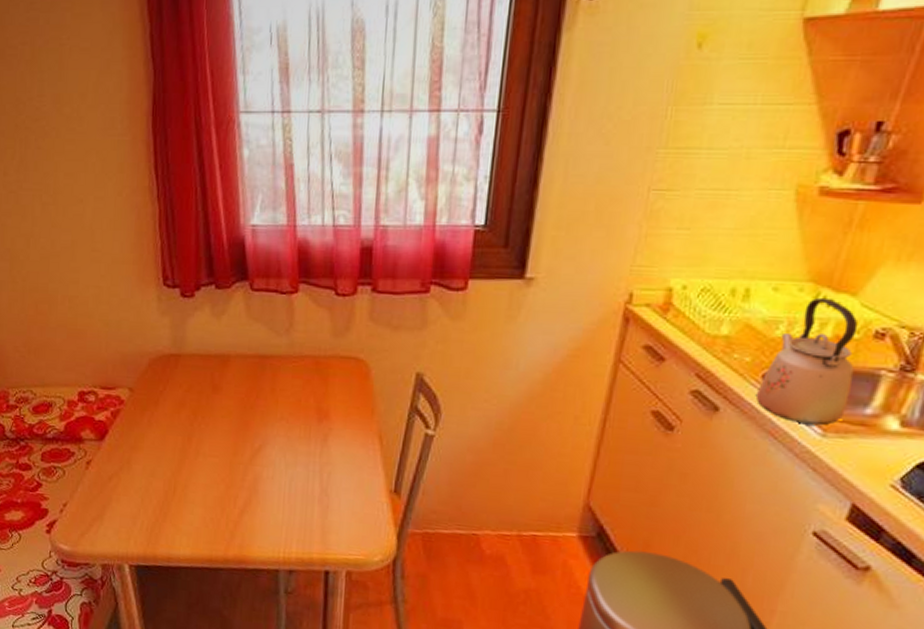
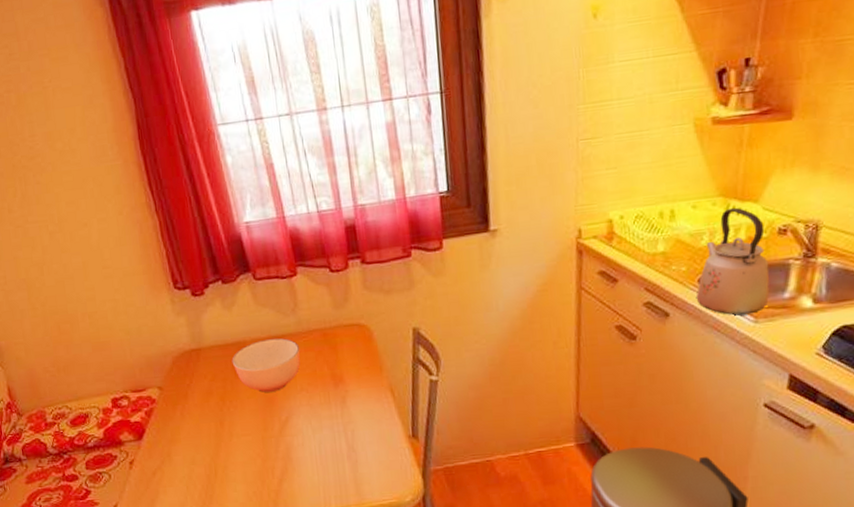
bowl: none [211,356,288,415] -> present [231,338,300,393]

